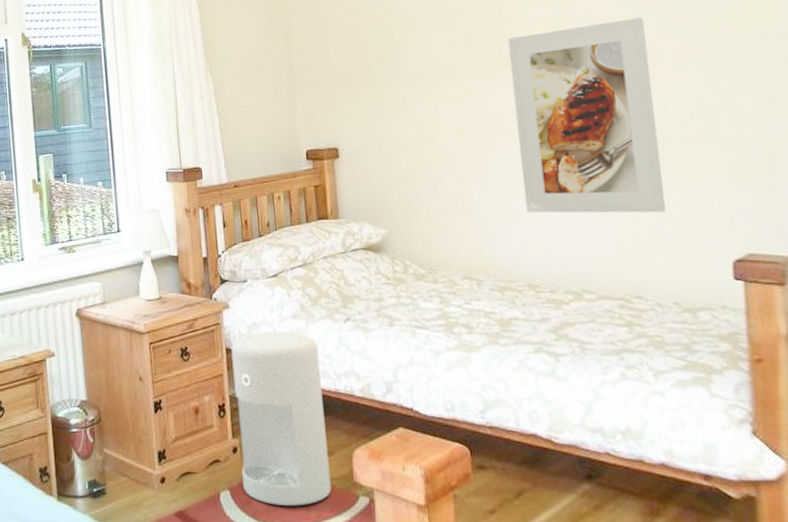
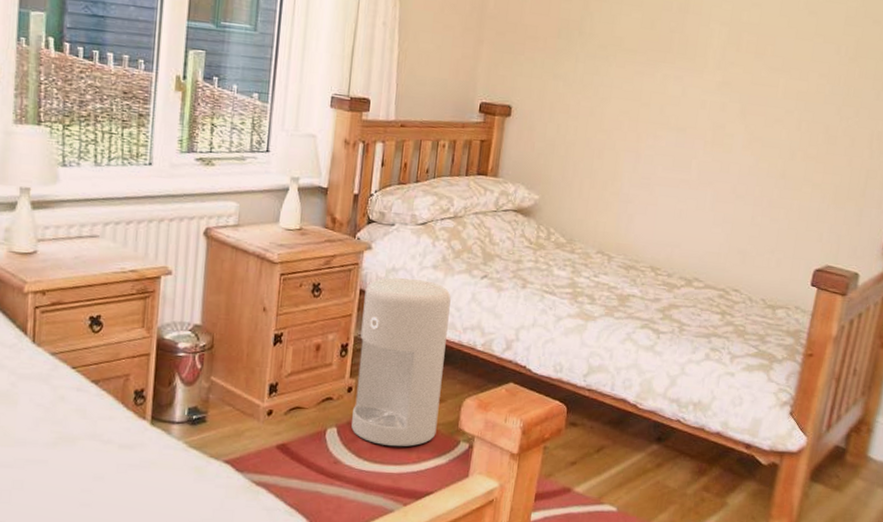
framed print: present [508,17,666,213] -> none [665,31,804,220]

